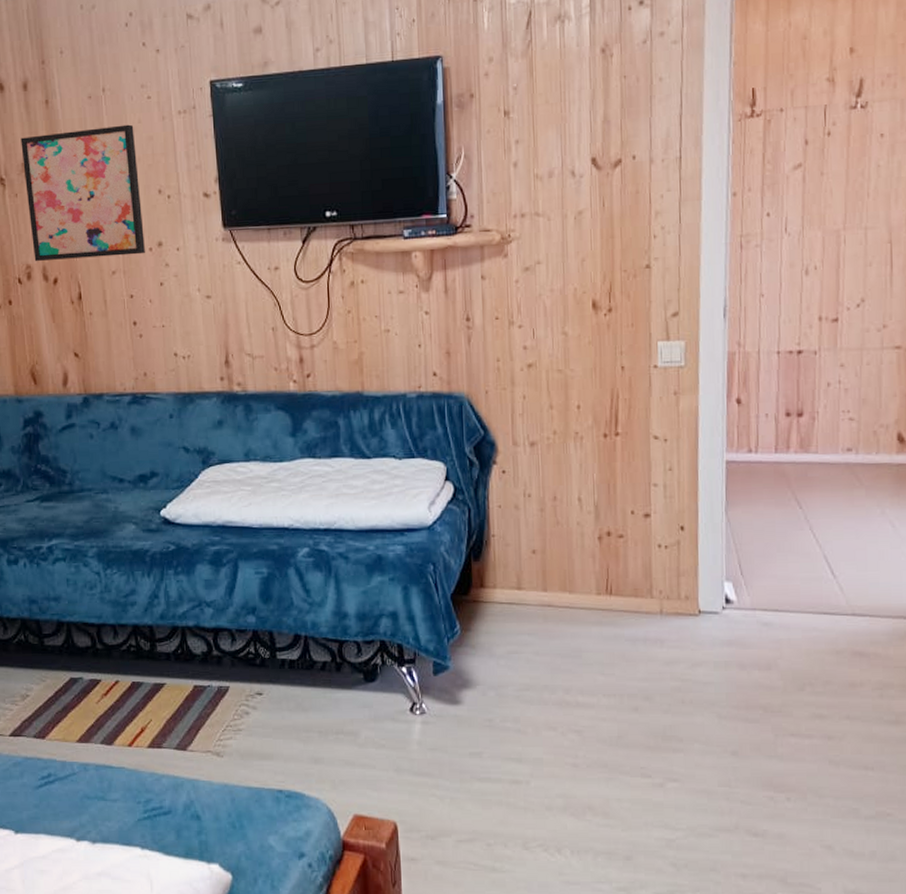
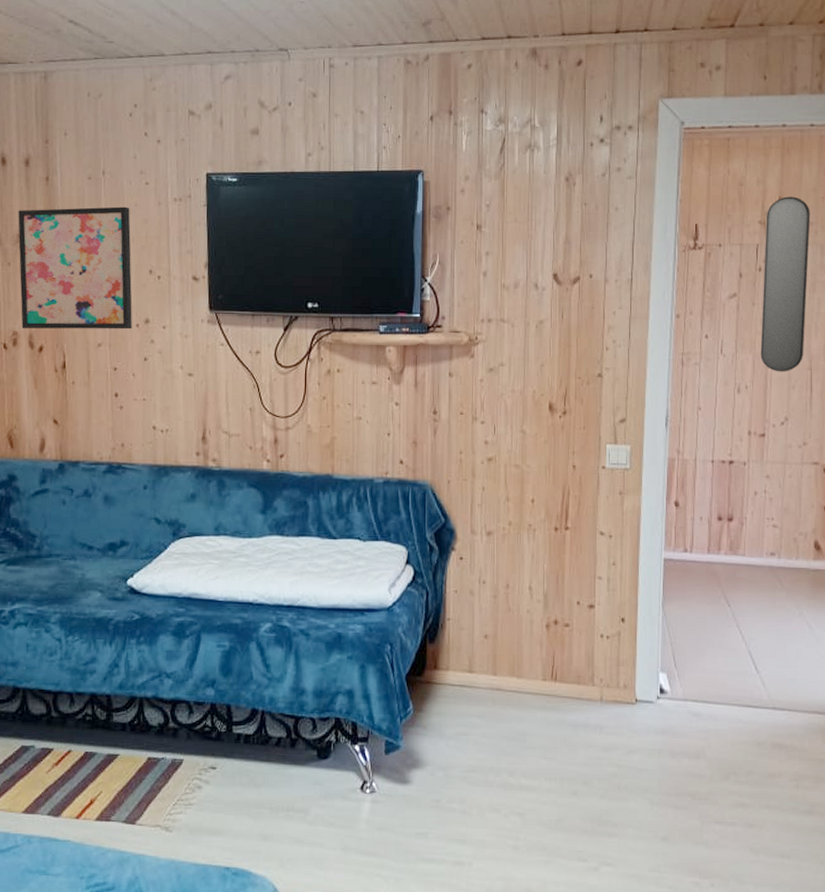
home mirror: none [831,46,888,249] -> present [760,196,811,372]

